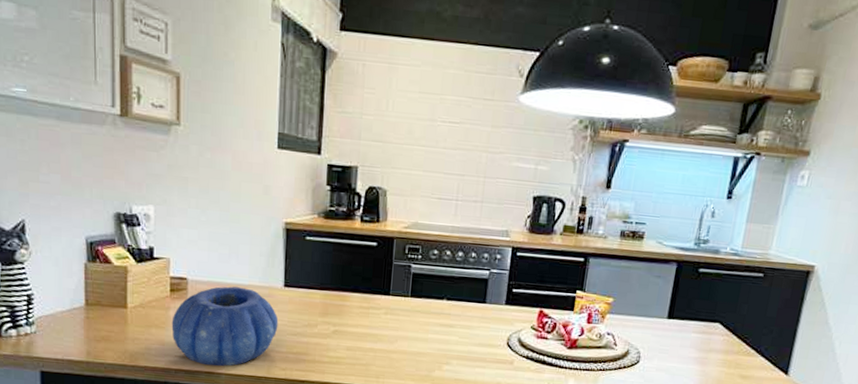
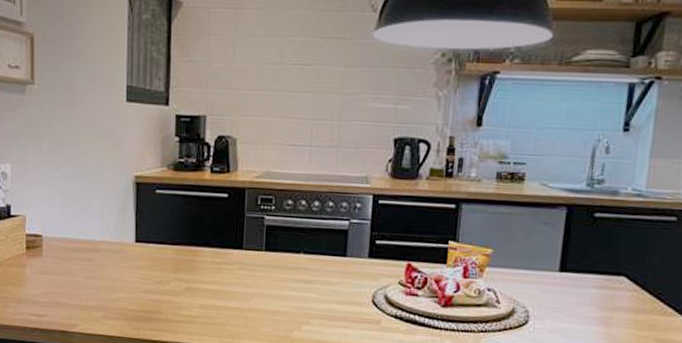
decorative bowl: present [171,286,279,367] -> none [28,243,130,326]

